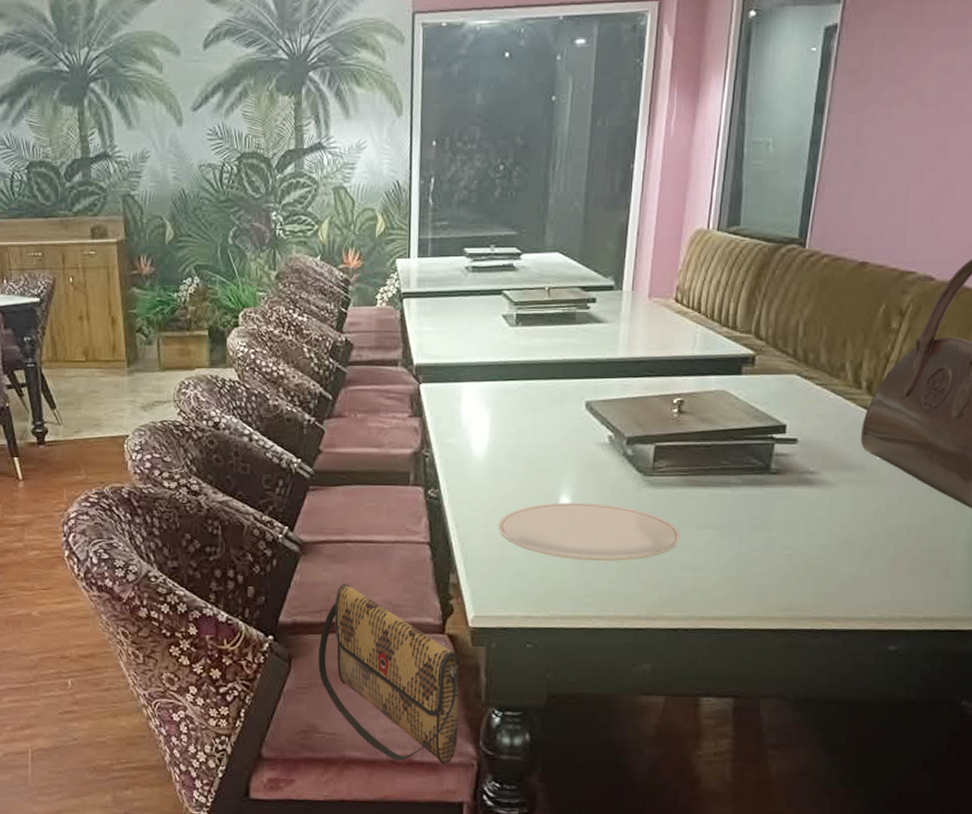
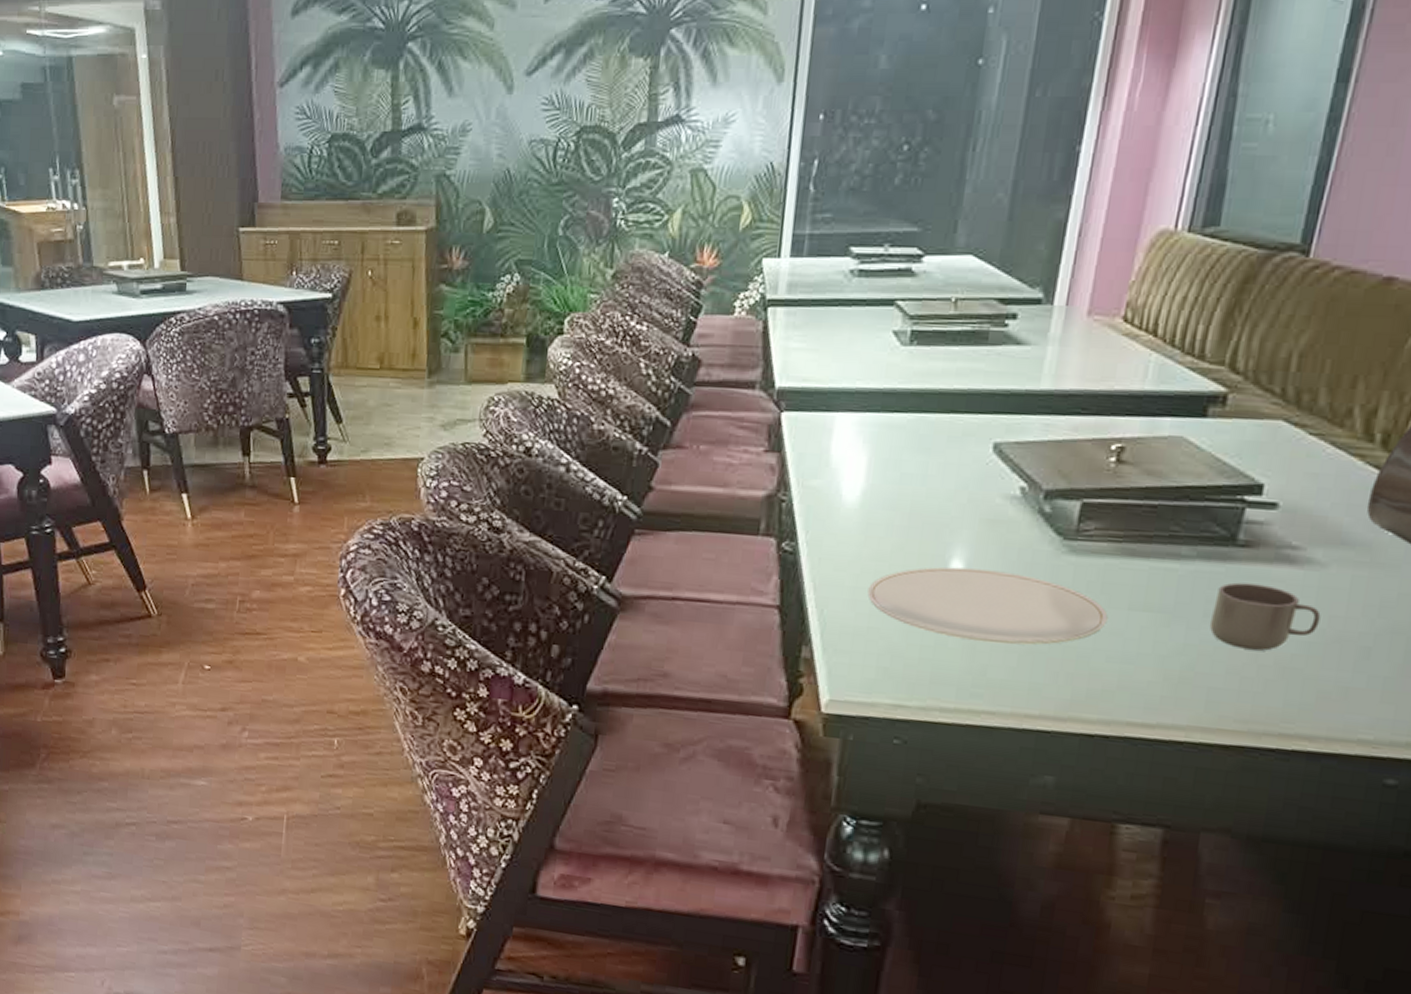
shoulder bag: present [318,583,460,765] -> none [630,649,808,878]
cup: none [755,502,834,554] -> present [1209,582,1321,651]

